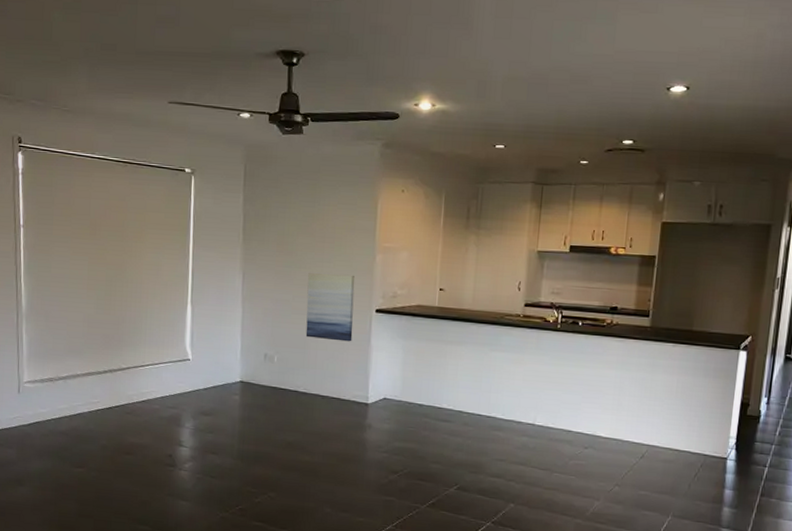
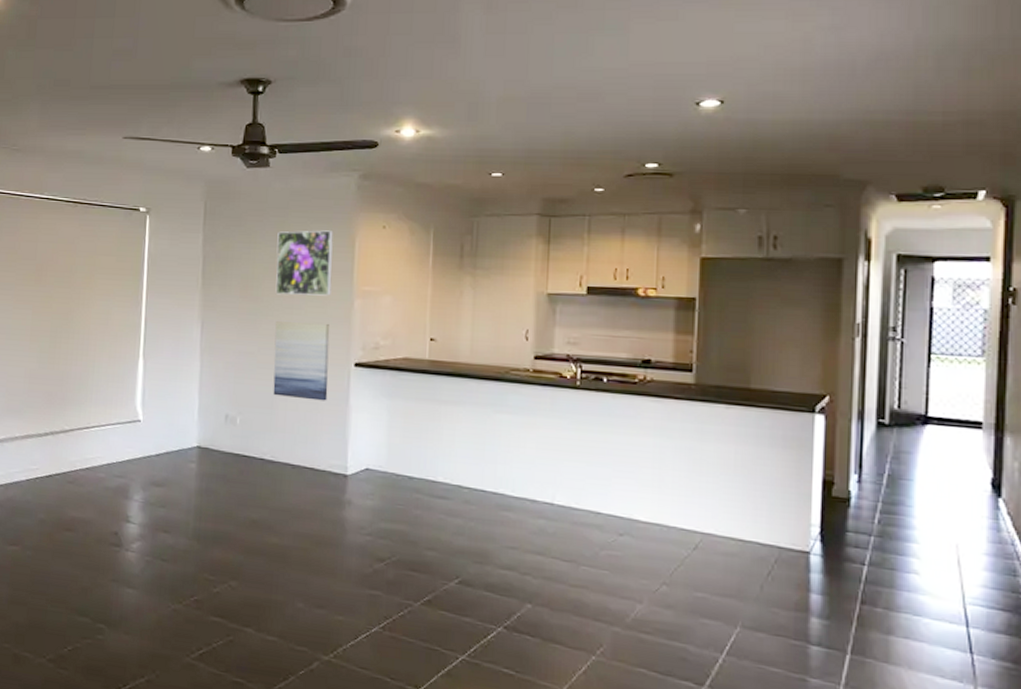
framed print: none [308,193,359,251] -> present [275,230,334,296]

